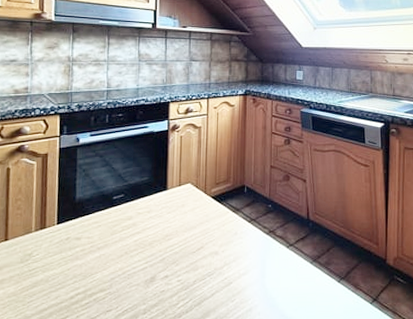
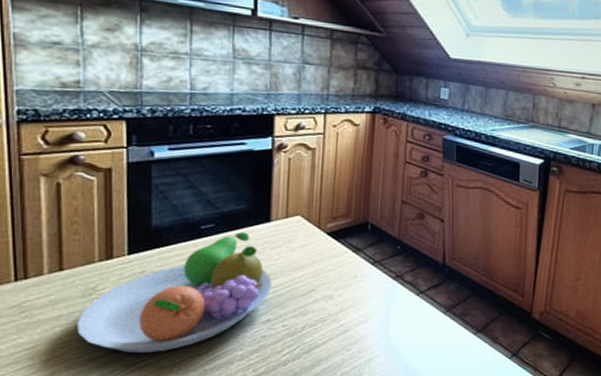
fruit bowl: none [16,200,169,311] -> present [77,232,272,354]

